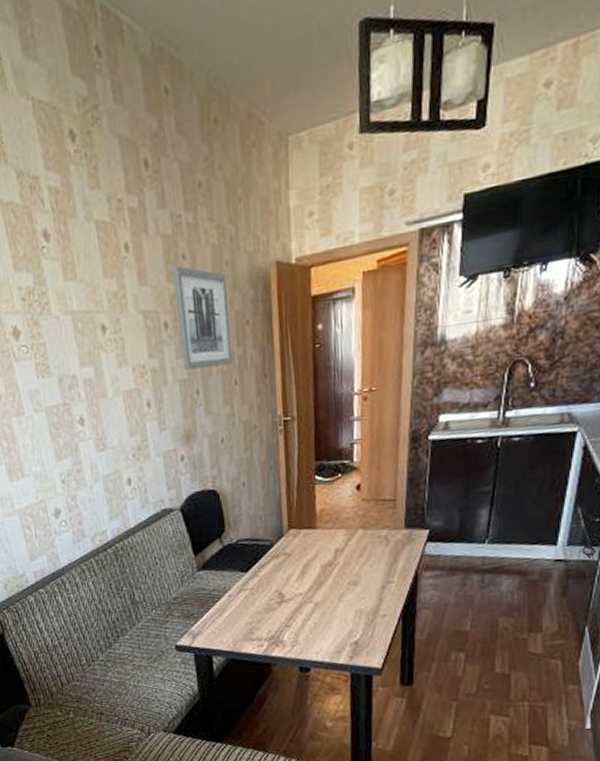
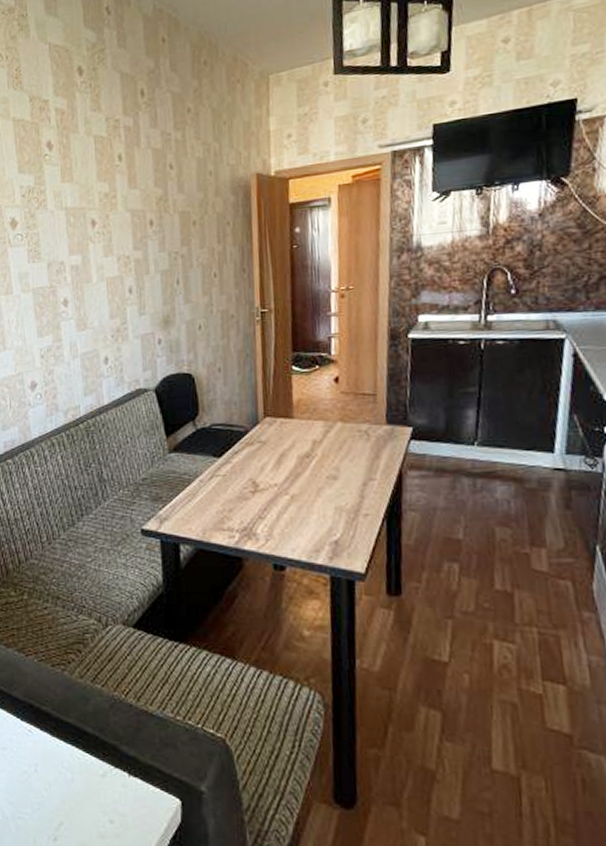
wall art: present [172,266,233,371] -> none [160,174,213,263]

